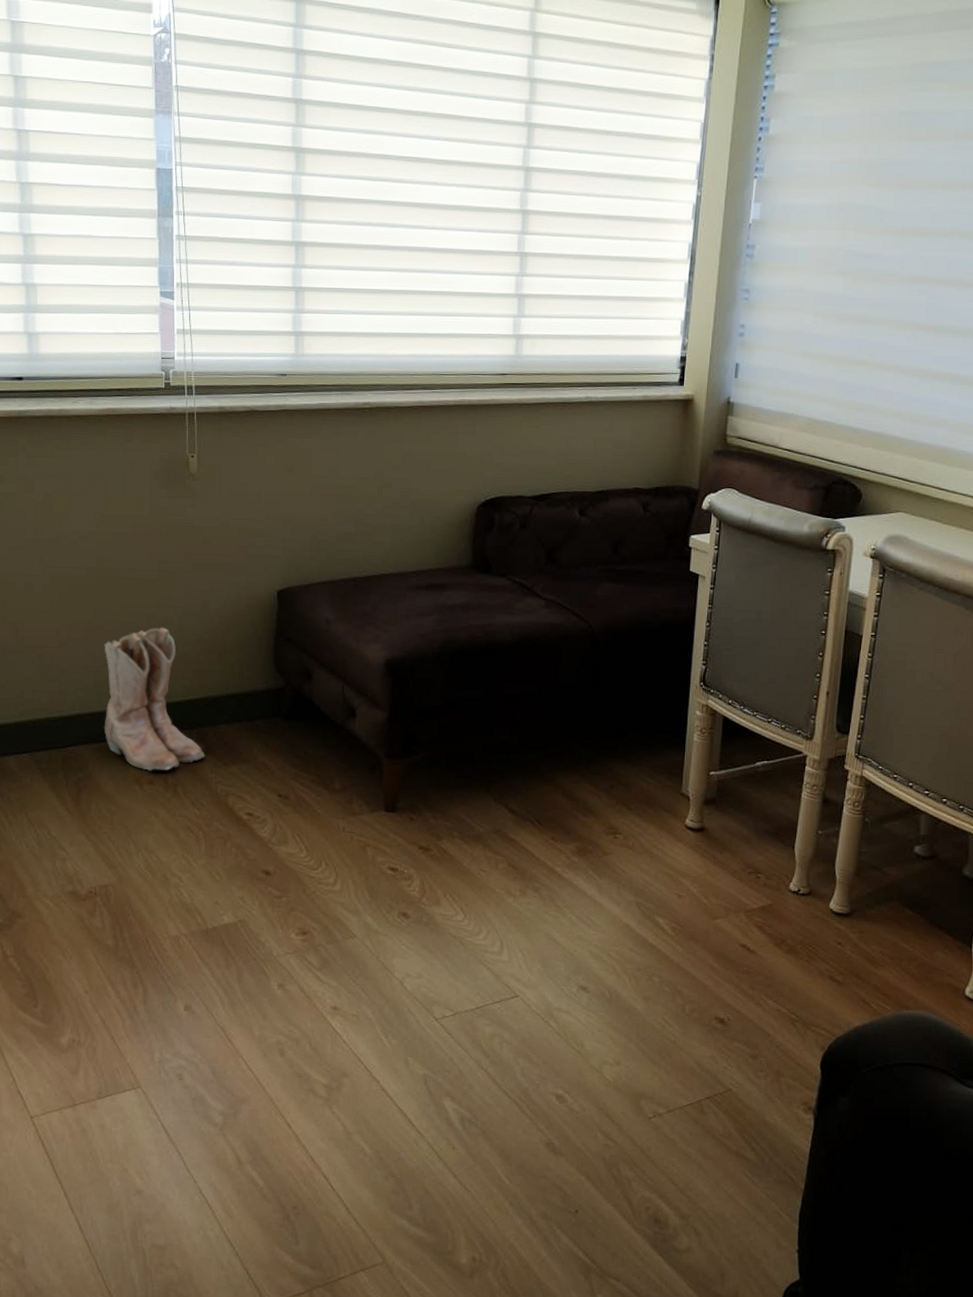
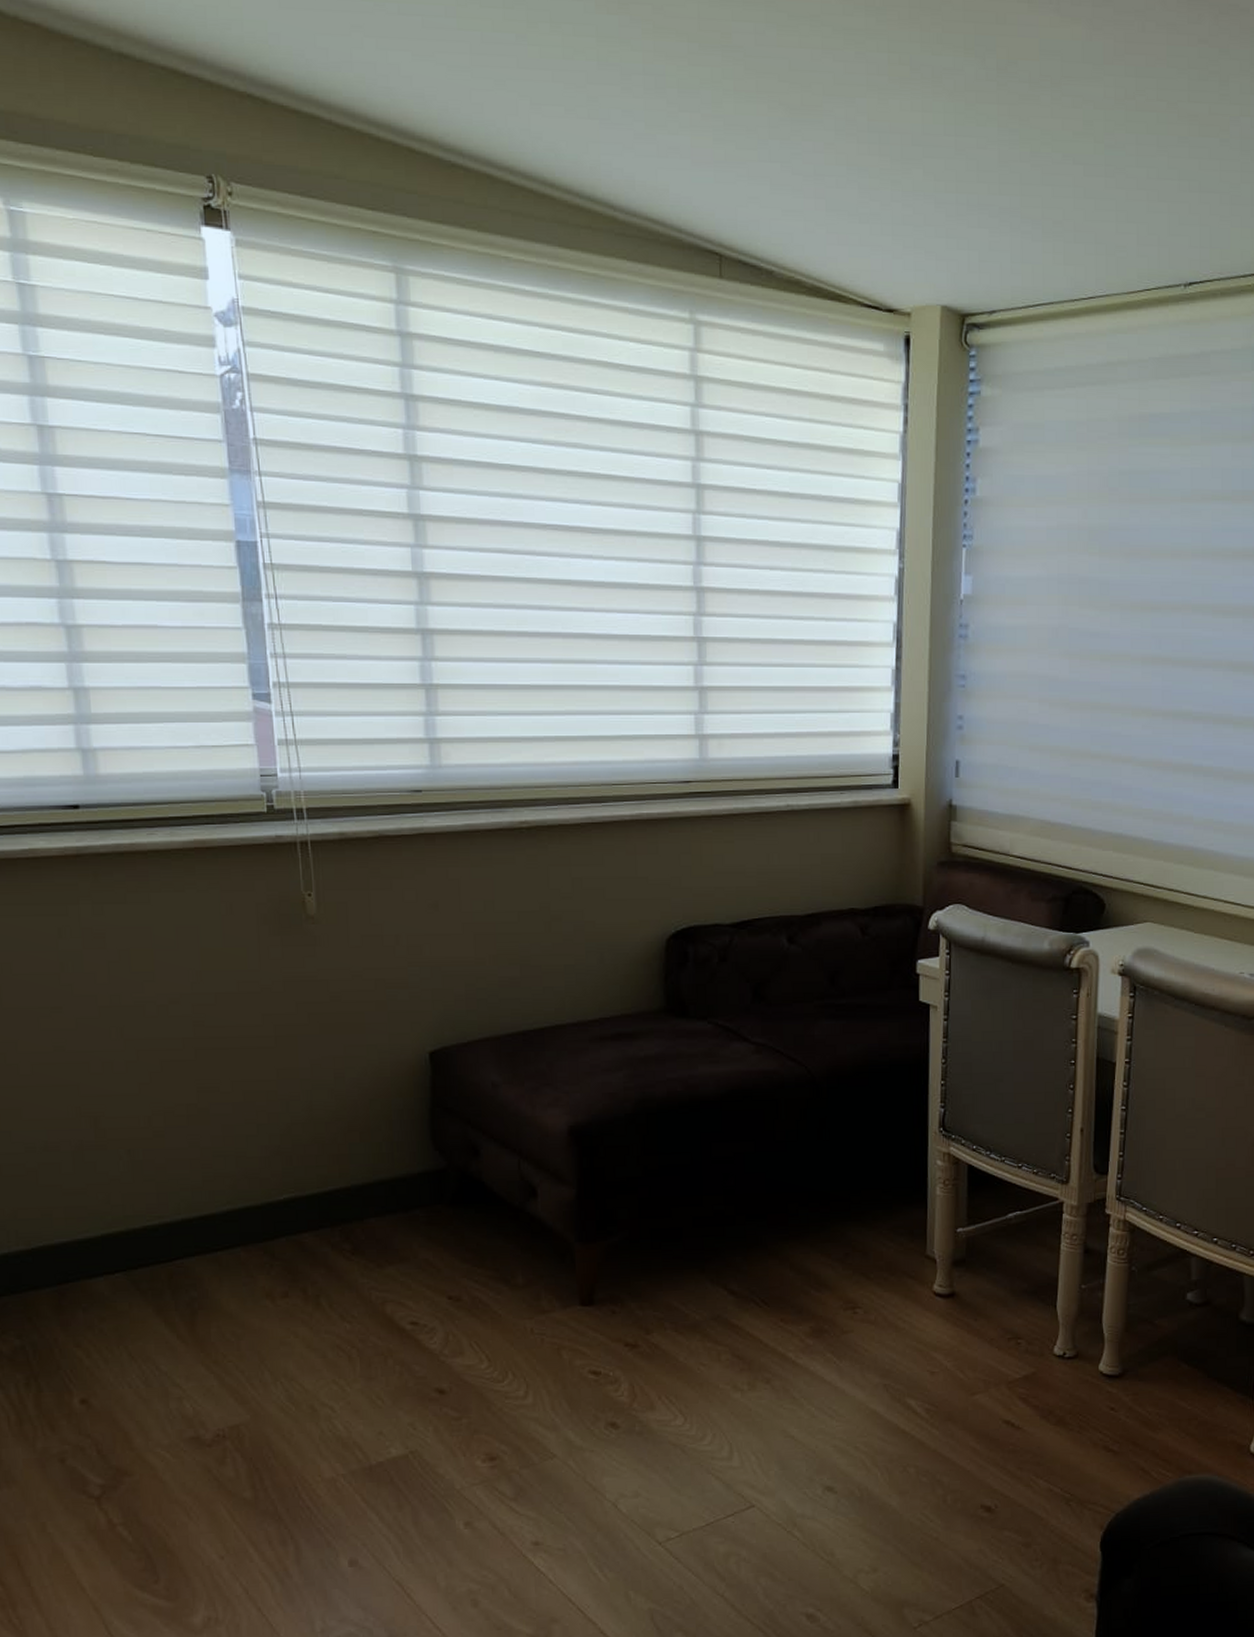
boots: present [104,627,205,771] -> none [212,1105,353,1281]

